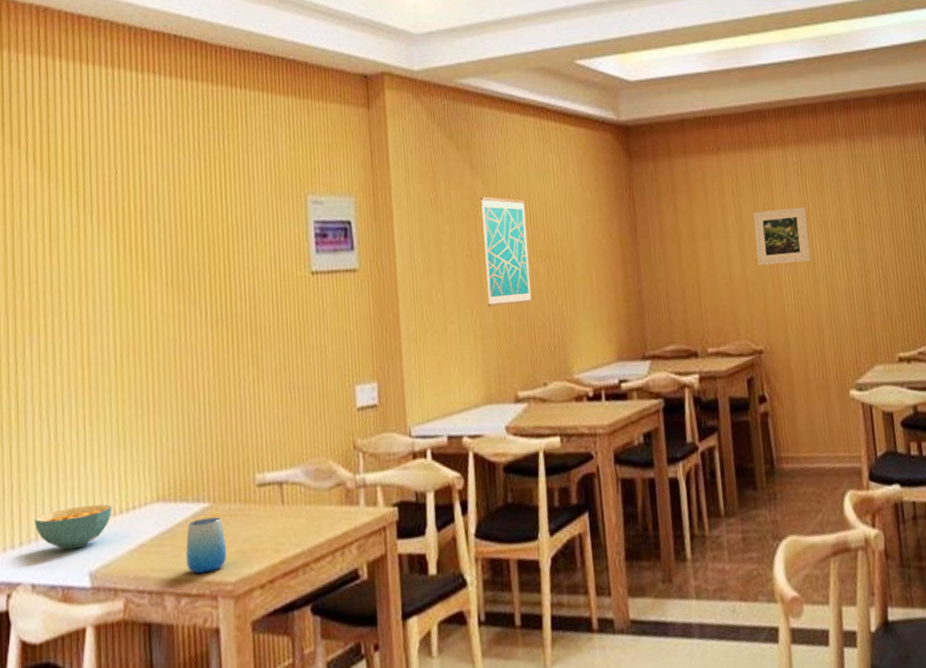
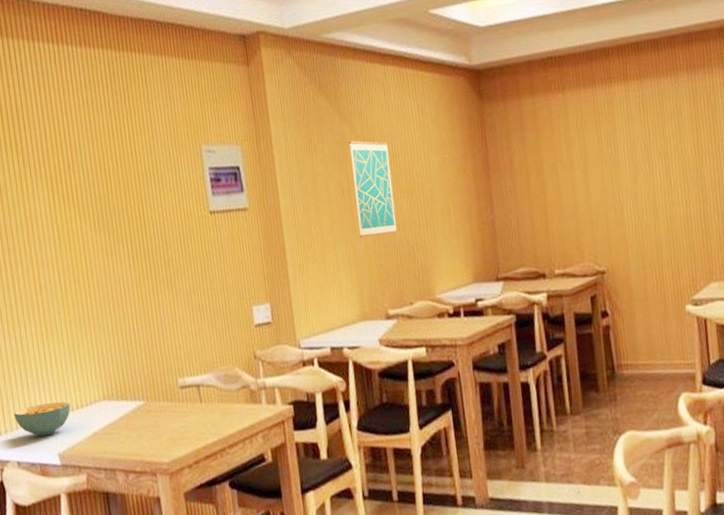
cup: present [185,517,226,574] -> none [128,412,161,456]
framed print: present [752,206,811,266] -> none [596,138,651,195]

